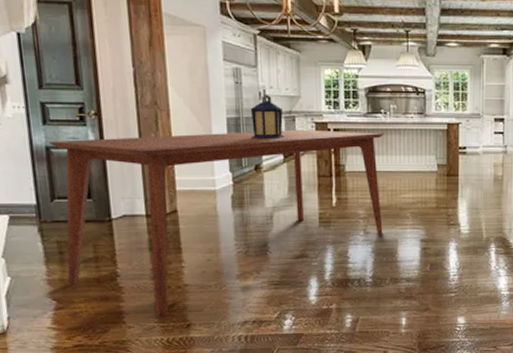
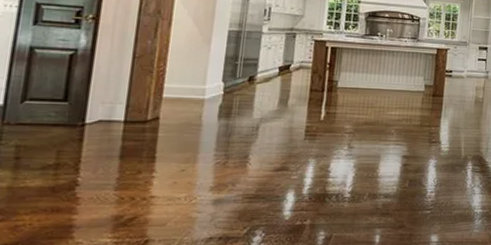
dining table: present [48,129,384,318] -> none [17,41,378,233]
lantern: present [251,94,285,138] -> none [250,11,285,53]

